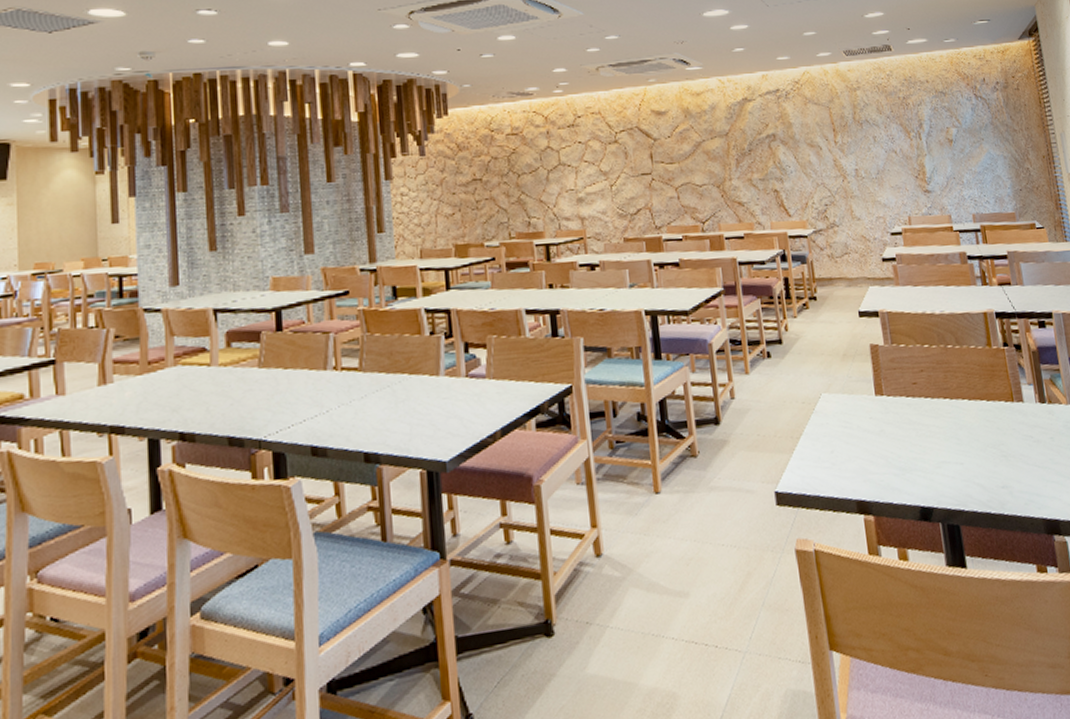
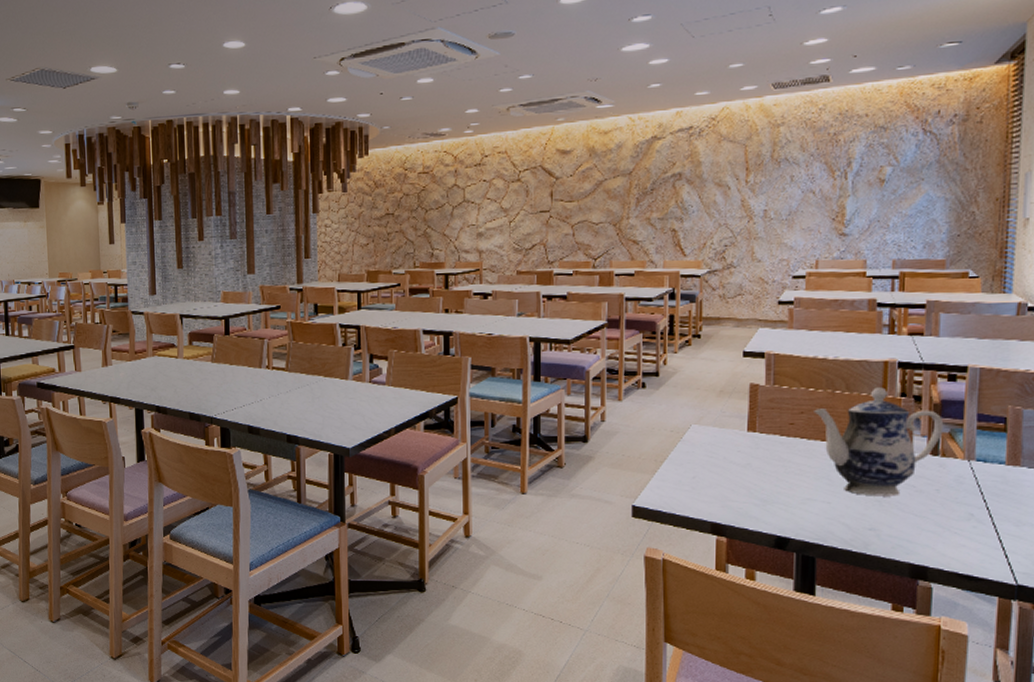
teapot: none [932,338,1045,452] -> present [814,387,944,496]

